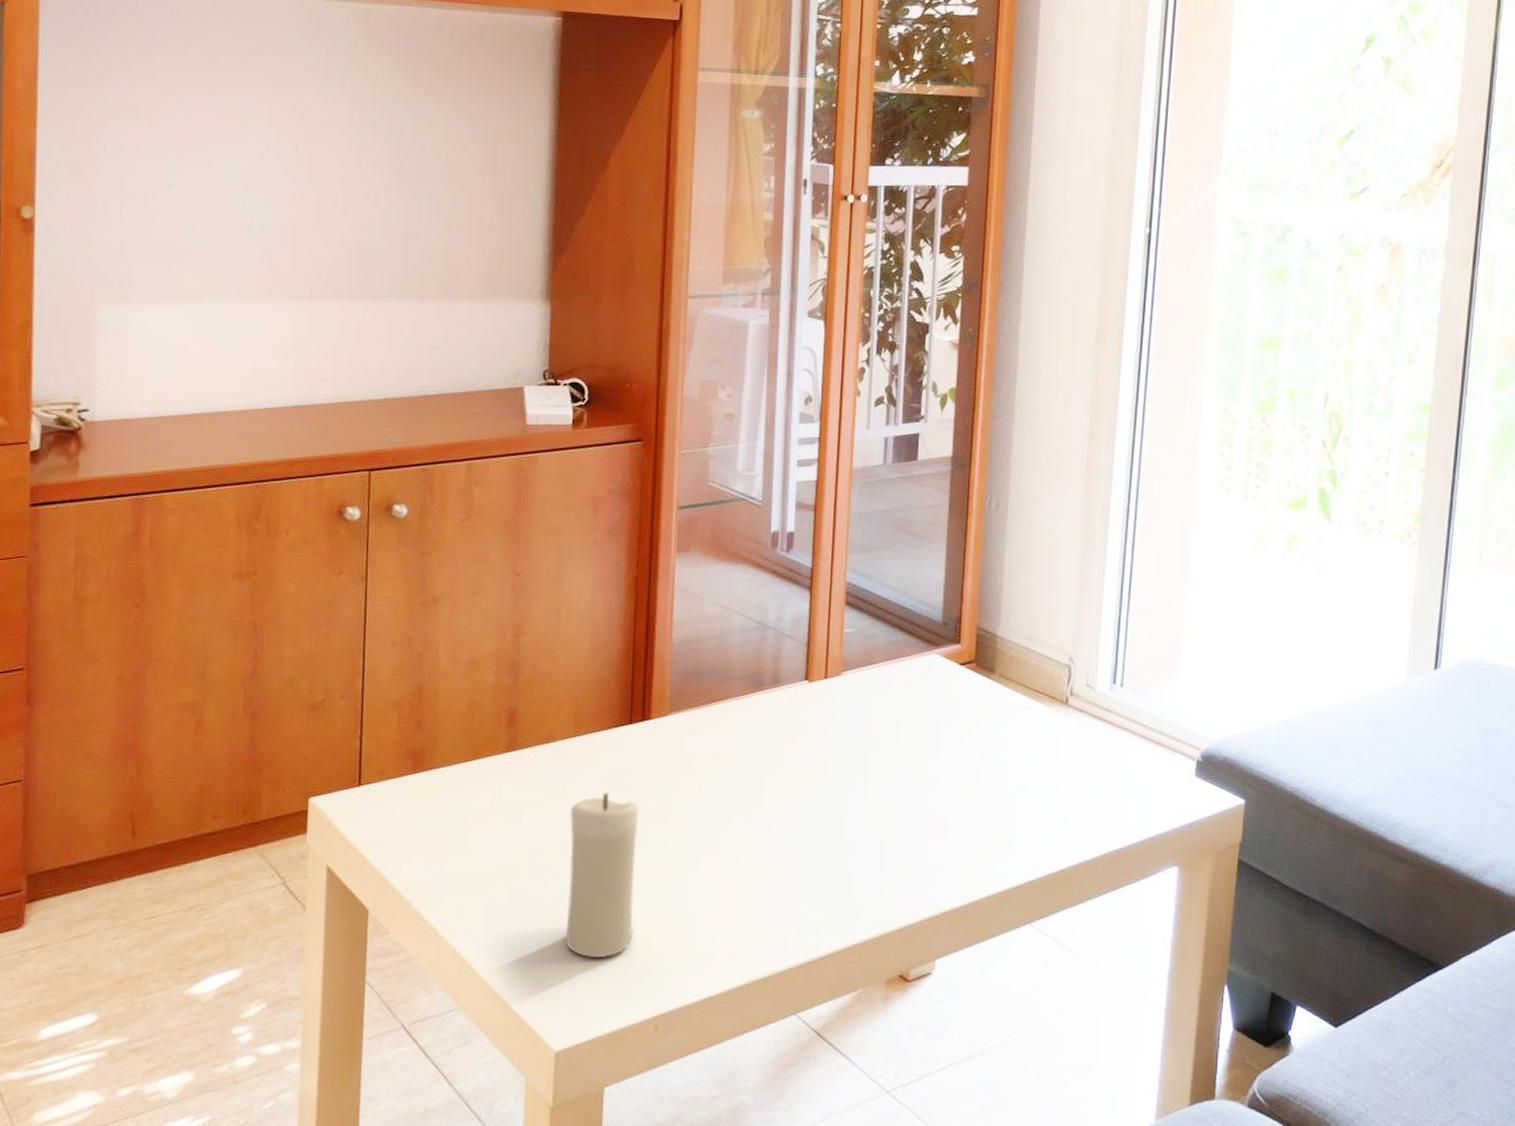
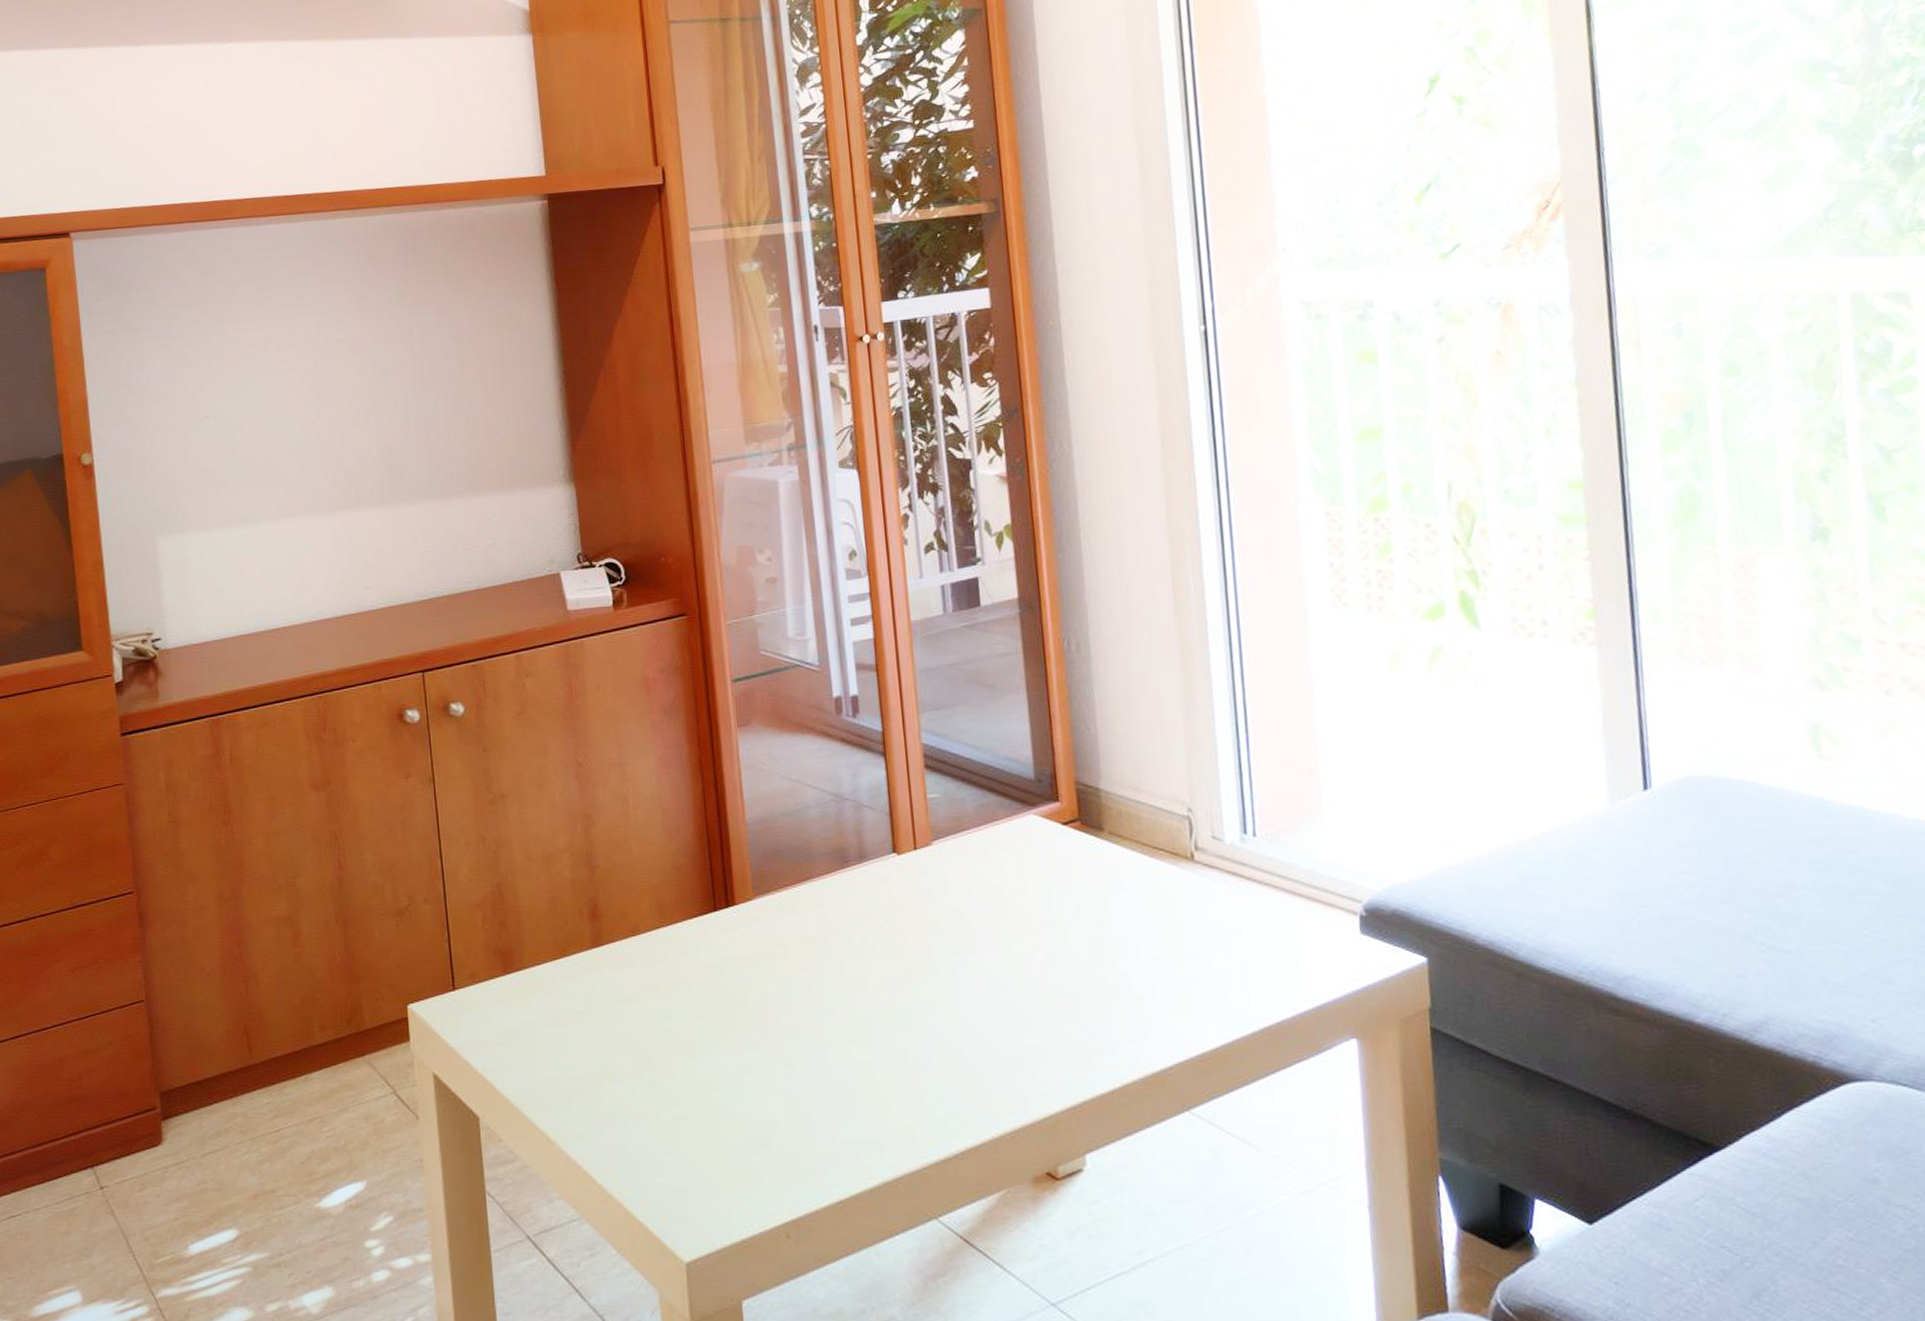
candle: present [565,792,639,959] -> none [665,985,749,1162]

